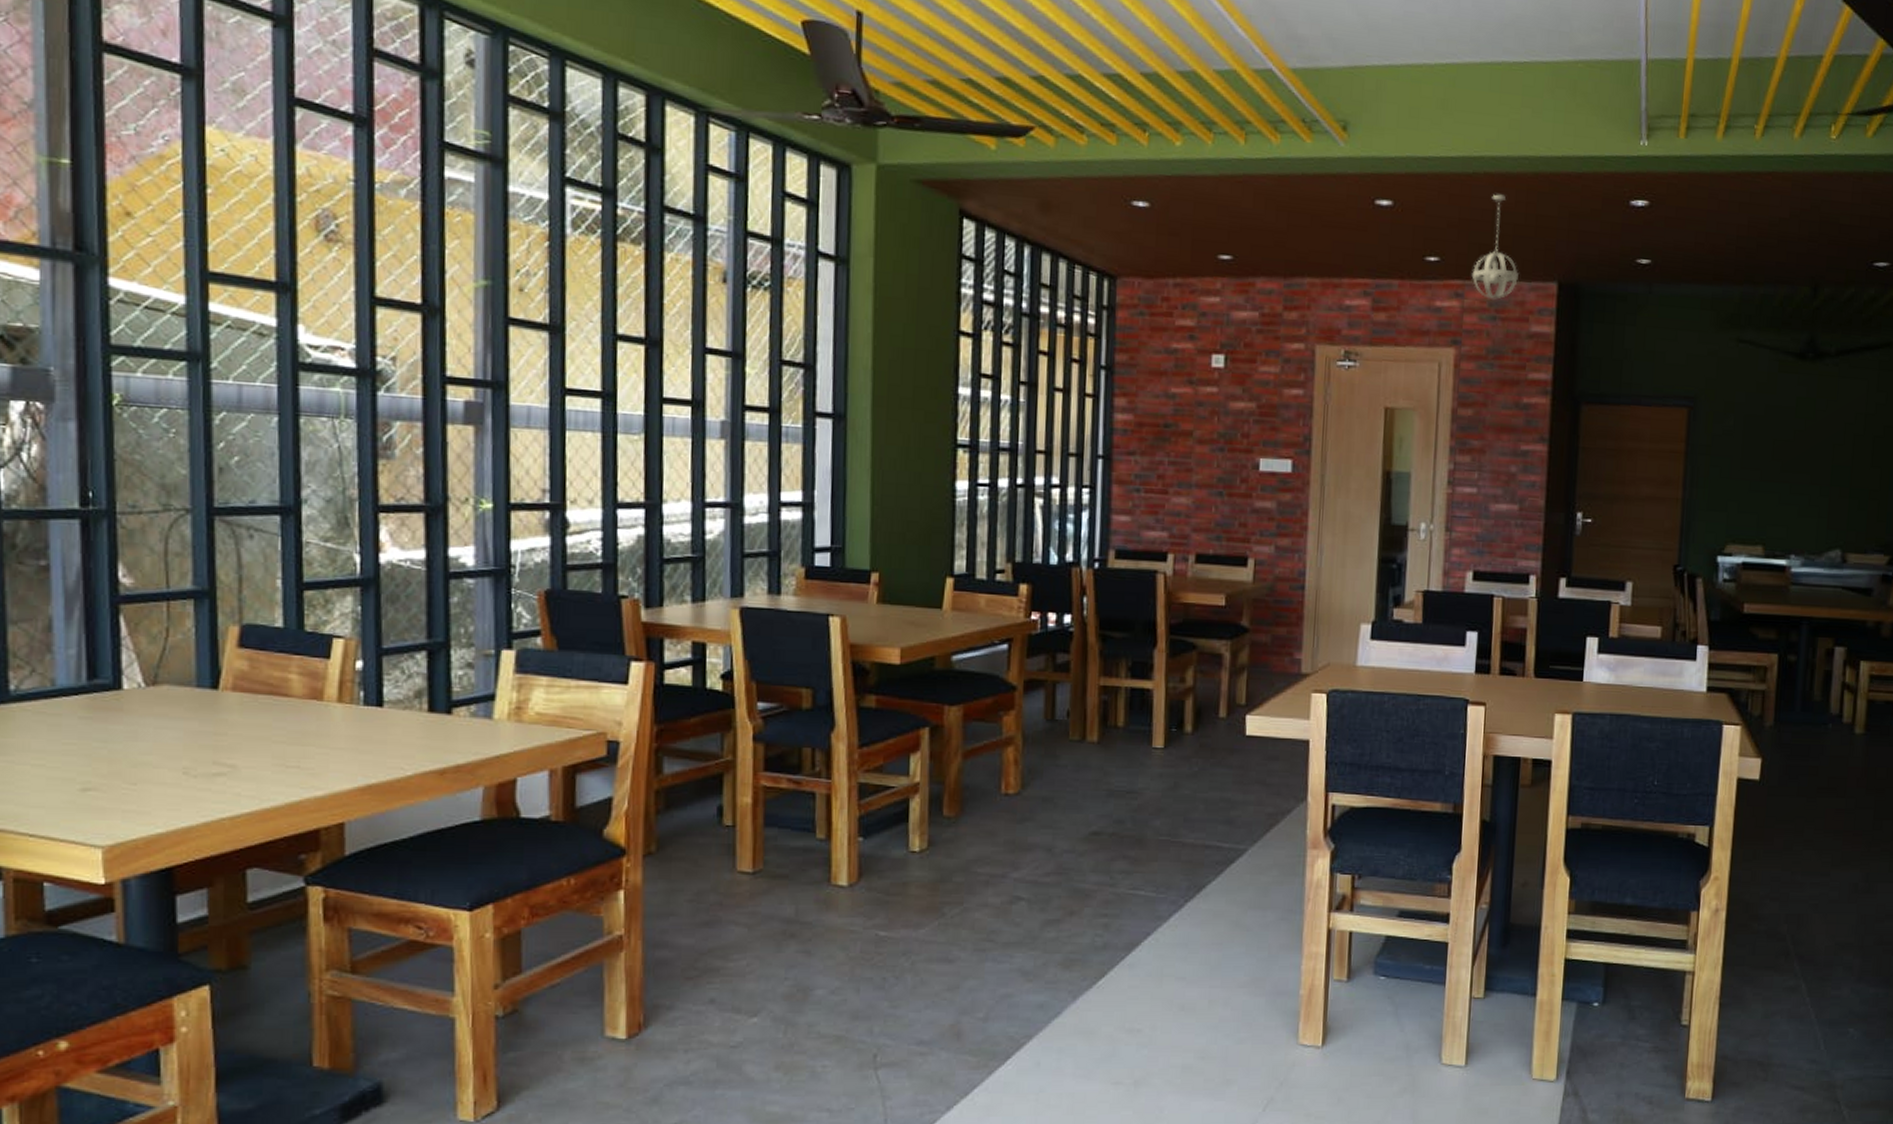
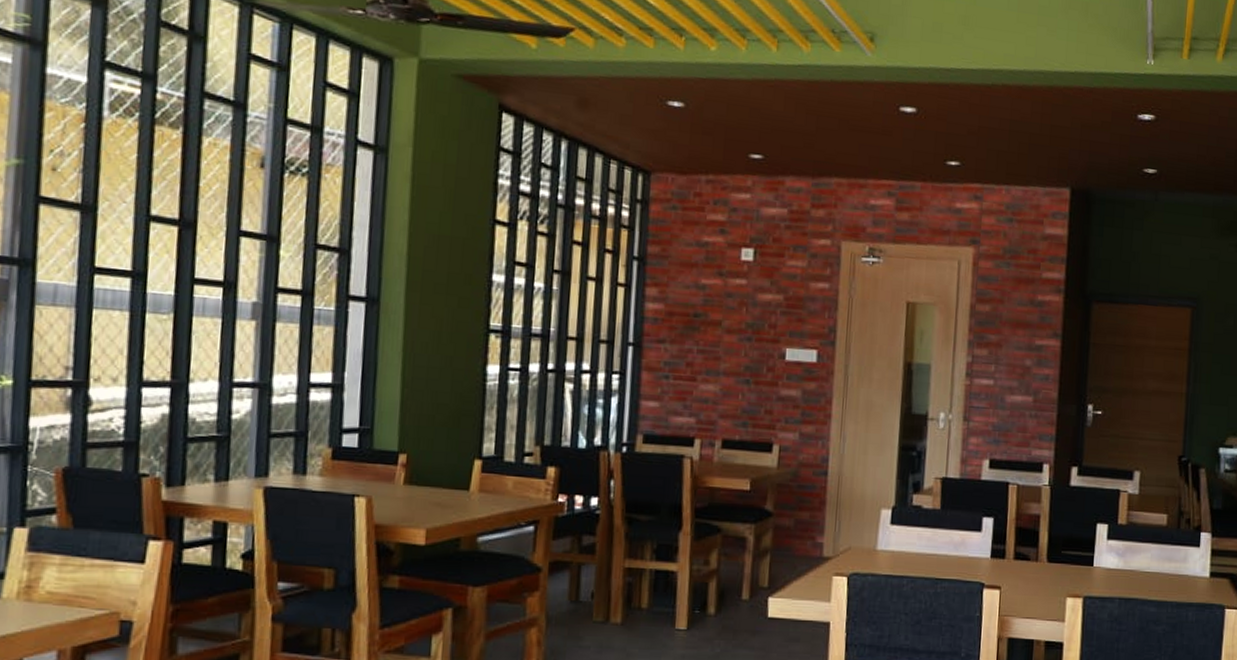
pendant light: present [1471,194,1520,301] -> none [990,104,1035,204]

